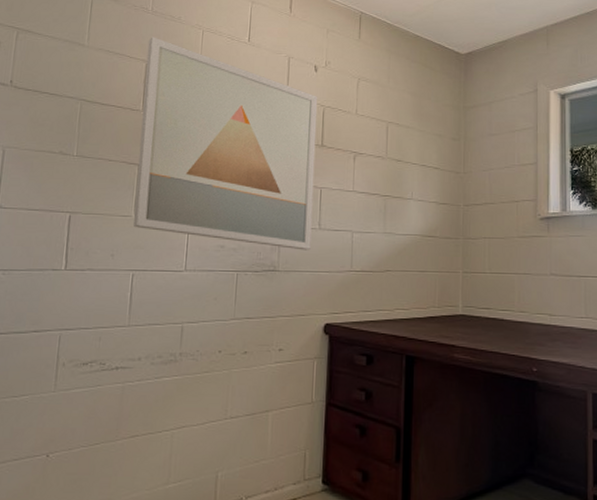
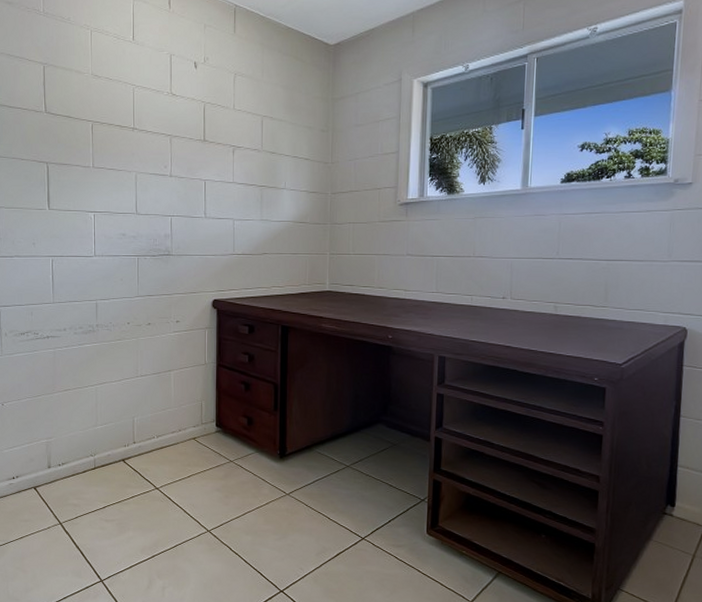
wall art: present [133,37,318,251] -> none [43,39,199,237]

